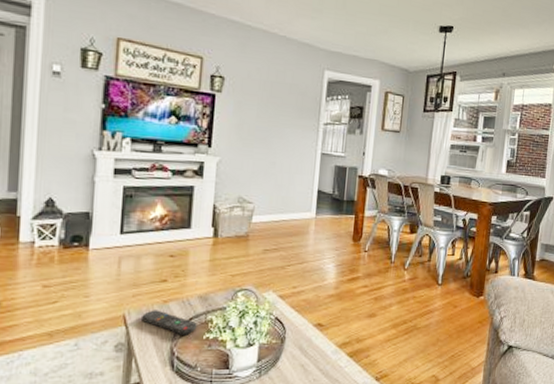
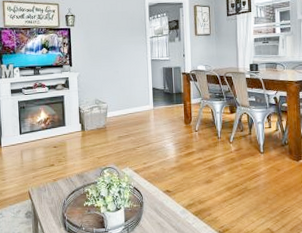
remote control: present [142,310,197,335] -> none [41,186,78,204]

